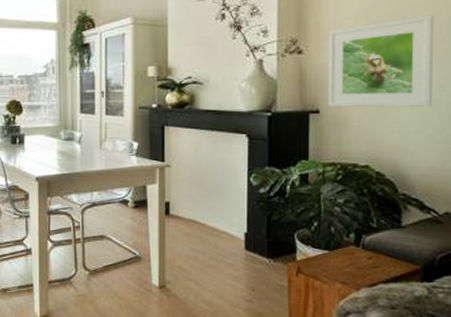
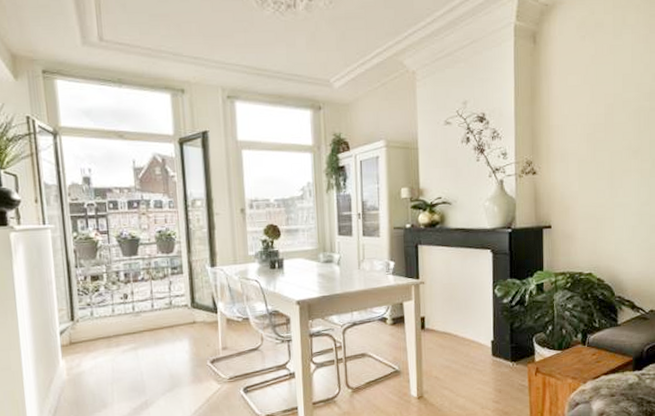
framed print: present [328,15,435,108] -> none [557,139,641,222]

